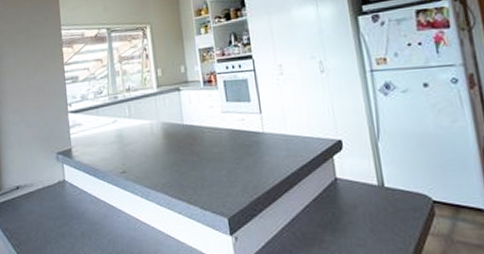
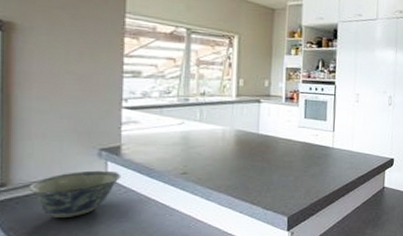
bowl: none [14,173,76,220] -> present [28,170,122,219]

